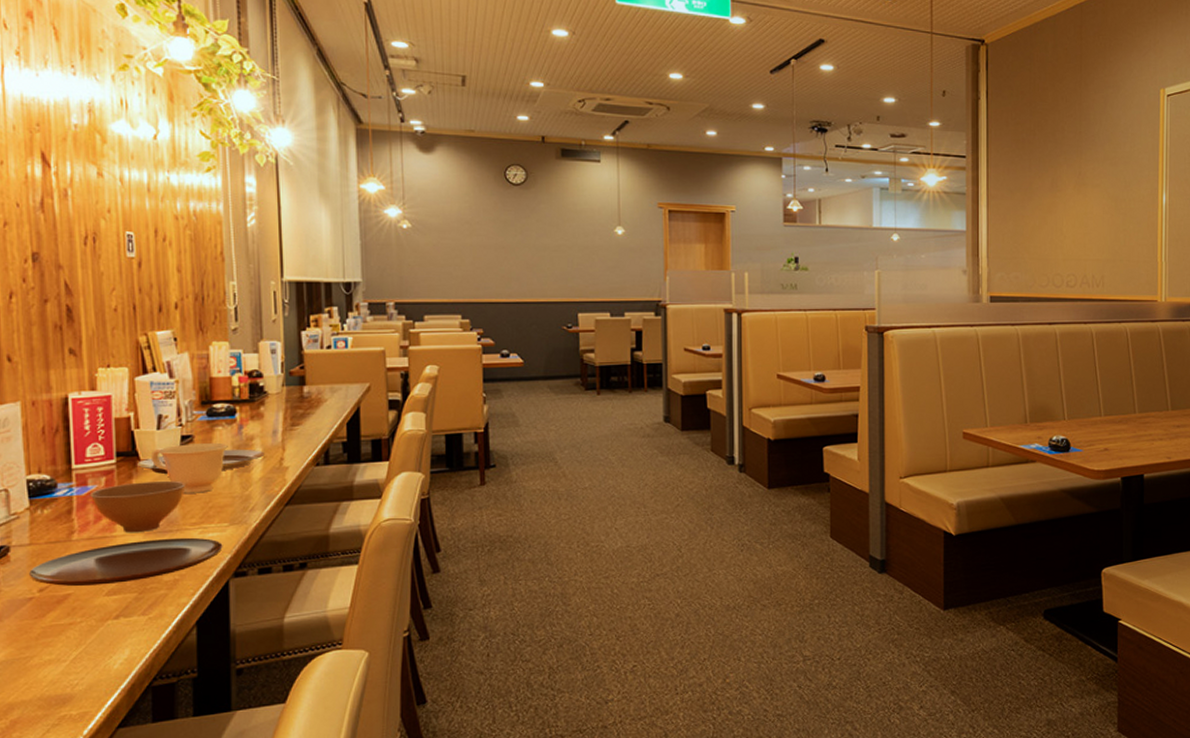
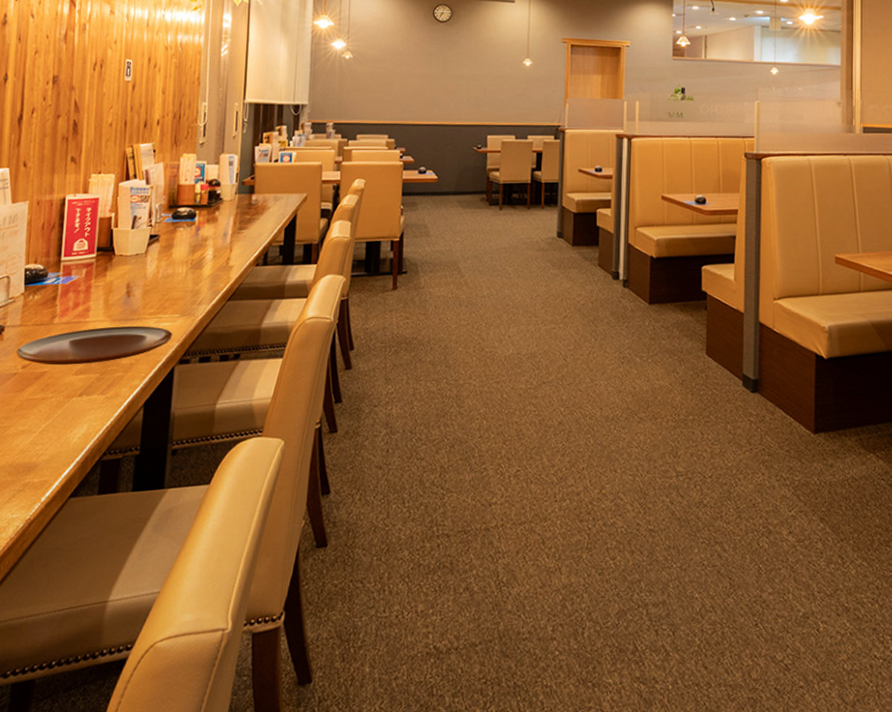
bowl: present [89,480,186,533] -> none [72,274,149,320]
plate: present [136,450,265,474] -> none [111,249,215,268]
teacup: present [150,442,228,493] -> none [123,241,186,287]

